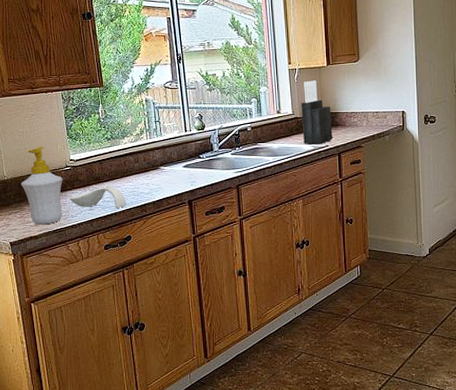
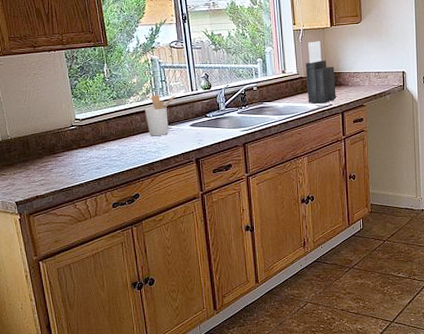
soap bottle: present [21,147,63,225] -> none [25,106,69,184]
spoon rest: present [69,185,127,208] -> none [76,144,134,167]
utensil holder: none [138,135,170,178] -> present [144,94,176,137]

